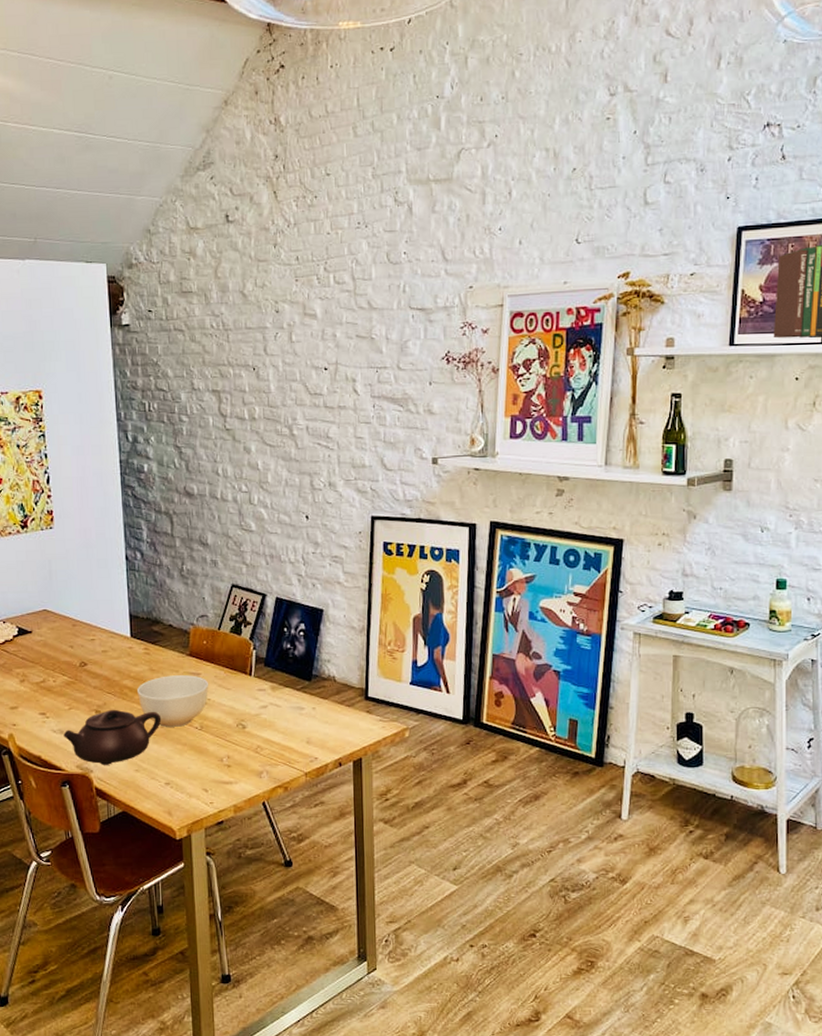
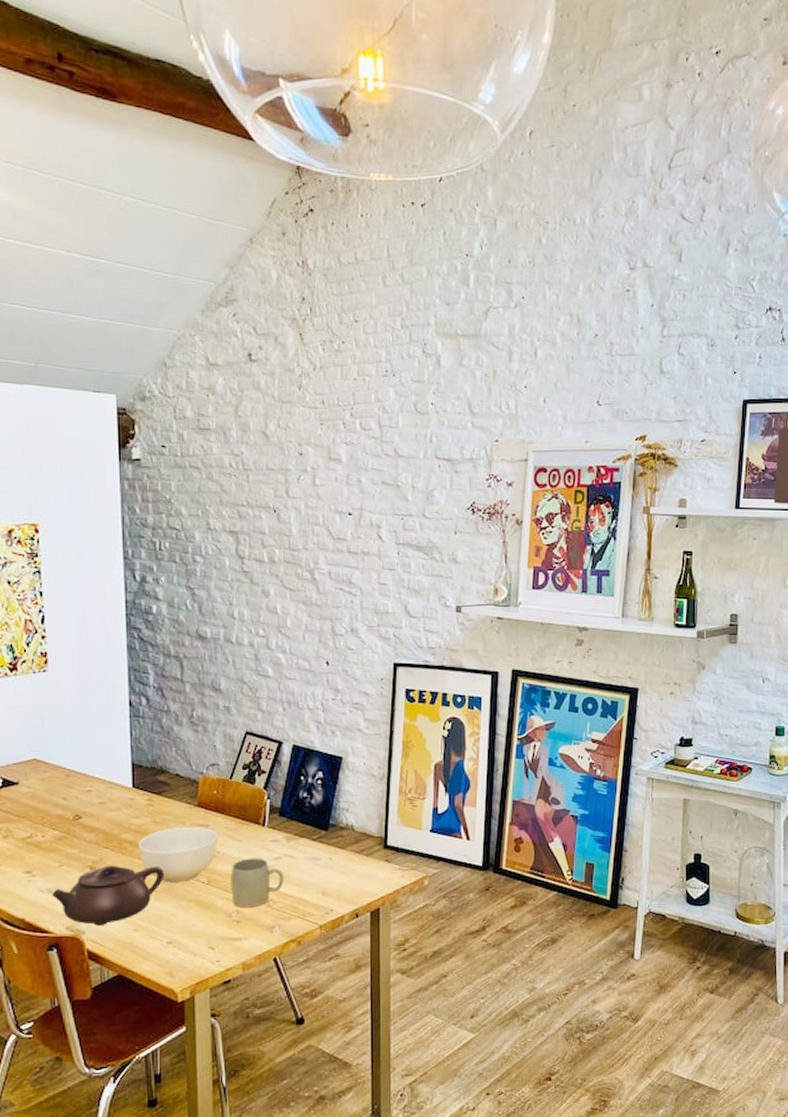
mug: none [221,706,271,754] -> present [231,858,284,908]

